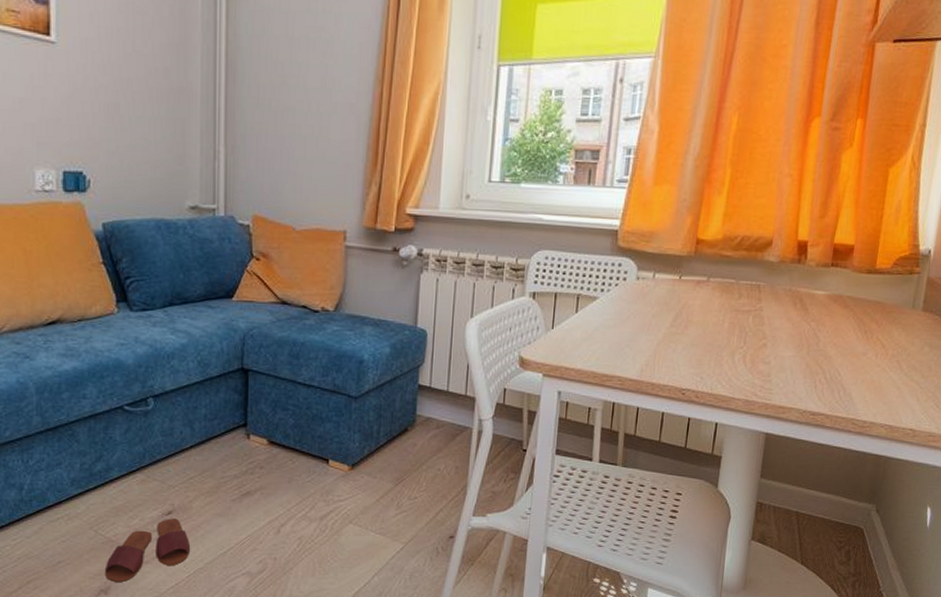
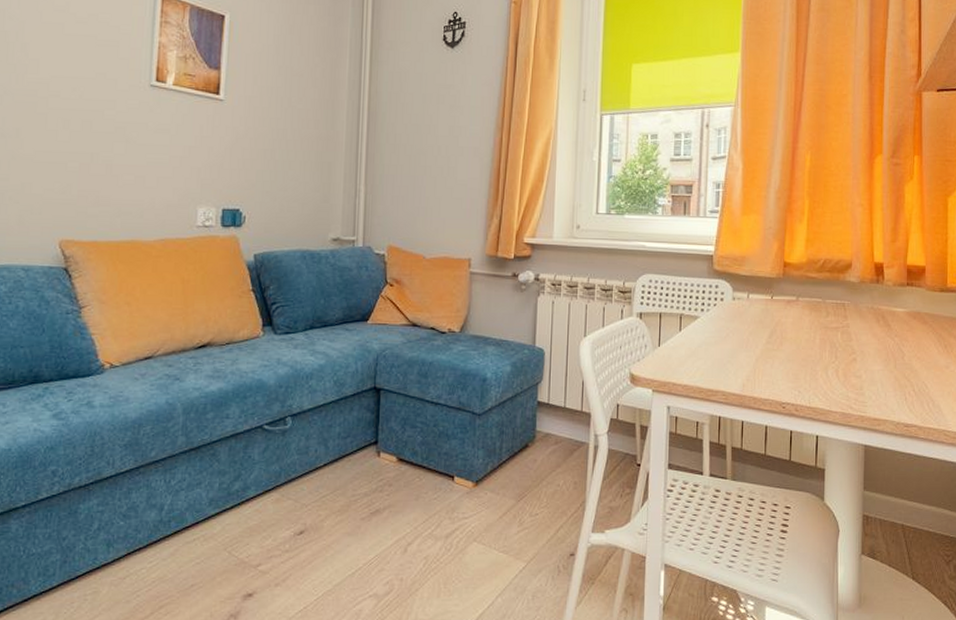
slippers: present [104,518,190,583] -> none [235,538,319,607]

